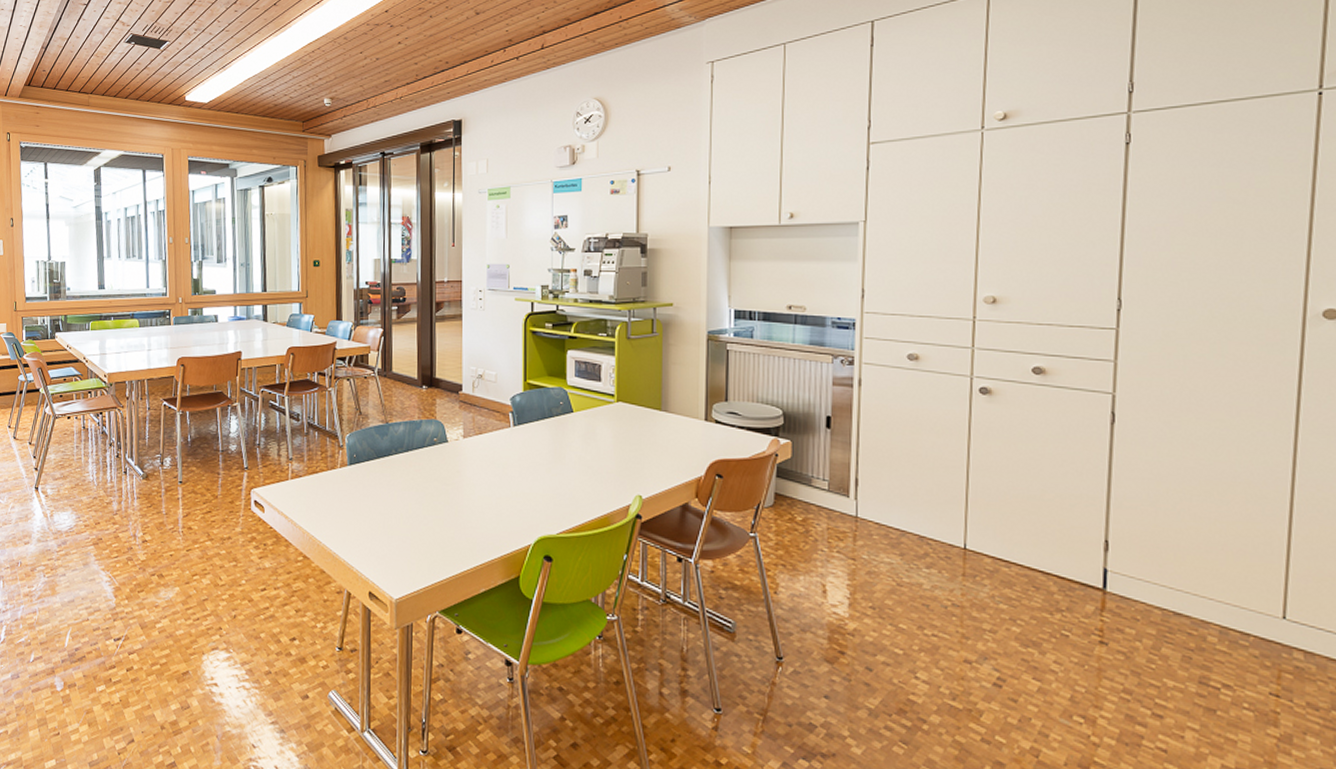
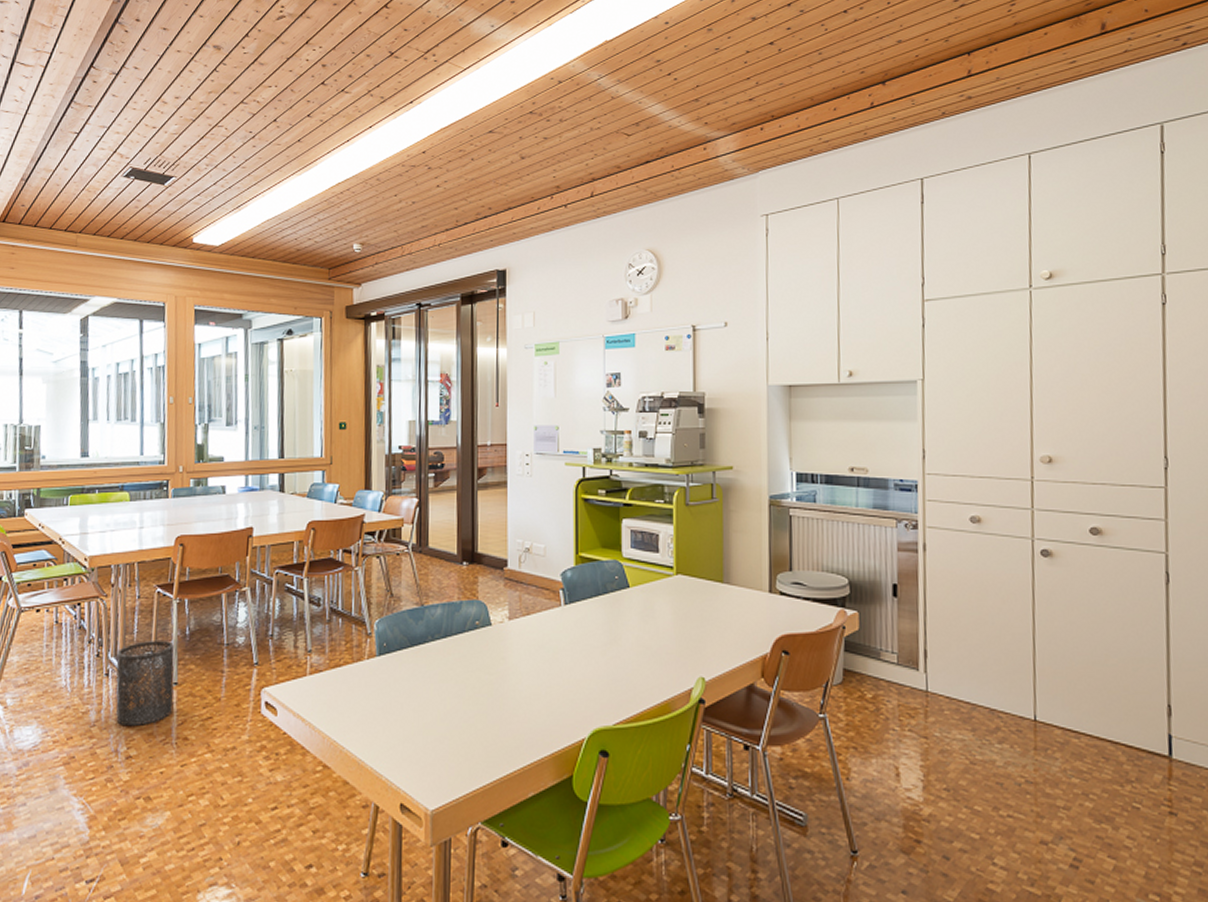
trash can: none [132,445,180,517] -> present [115,639,175,727]

